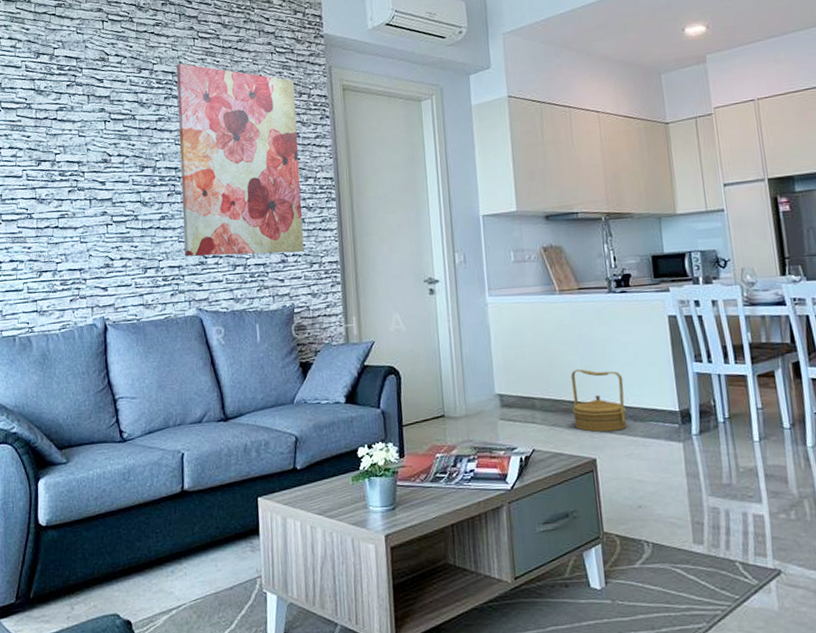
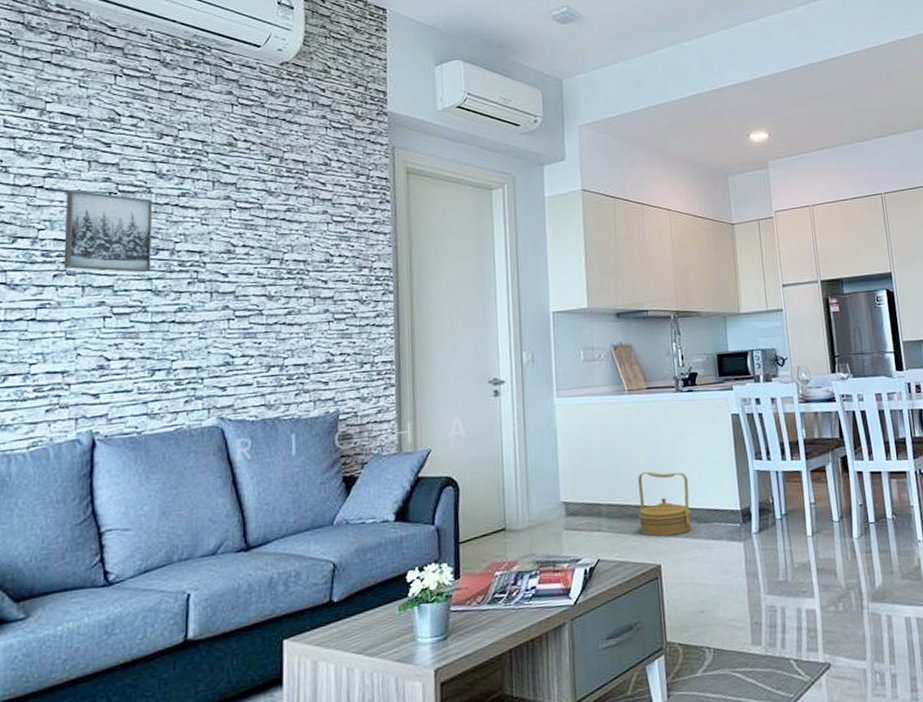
wall art: none [73,119,139,187] -> present [63,190,153,273]
wall art: present [176,63,304,257] -> none [206,132,354,356]

